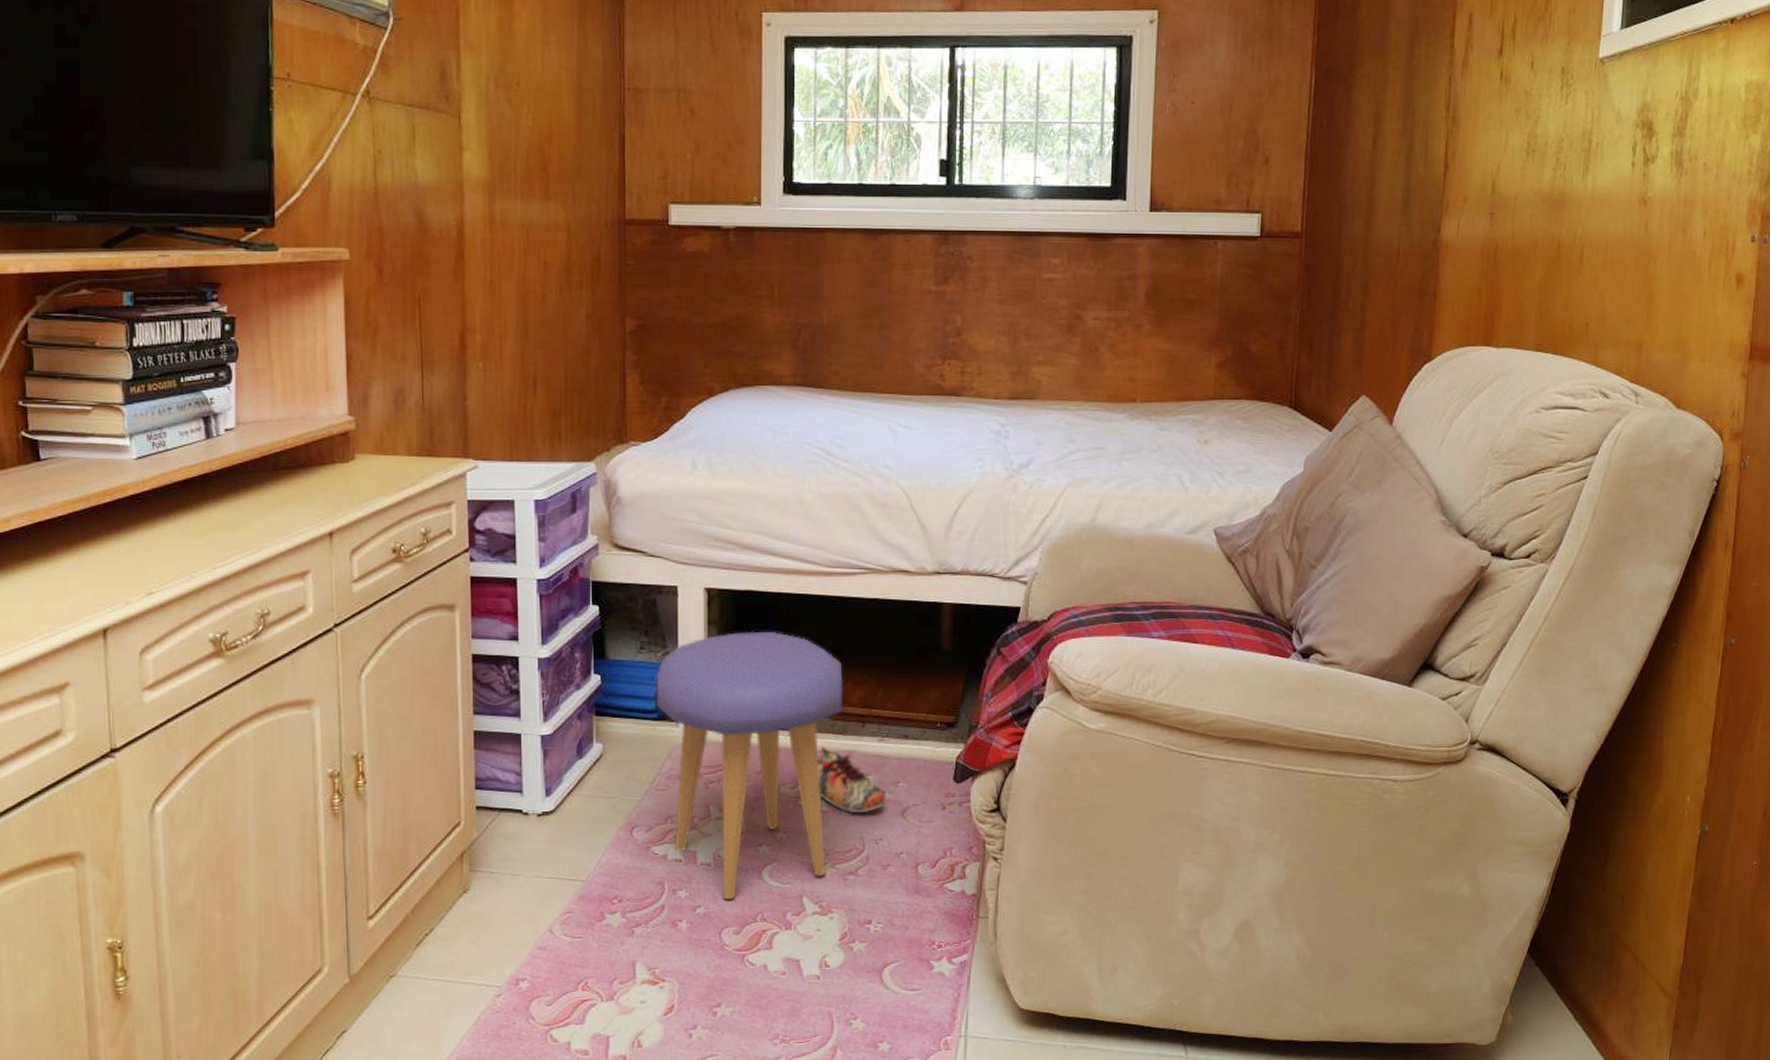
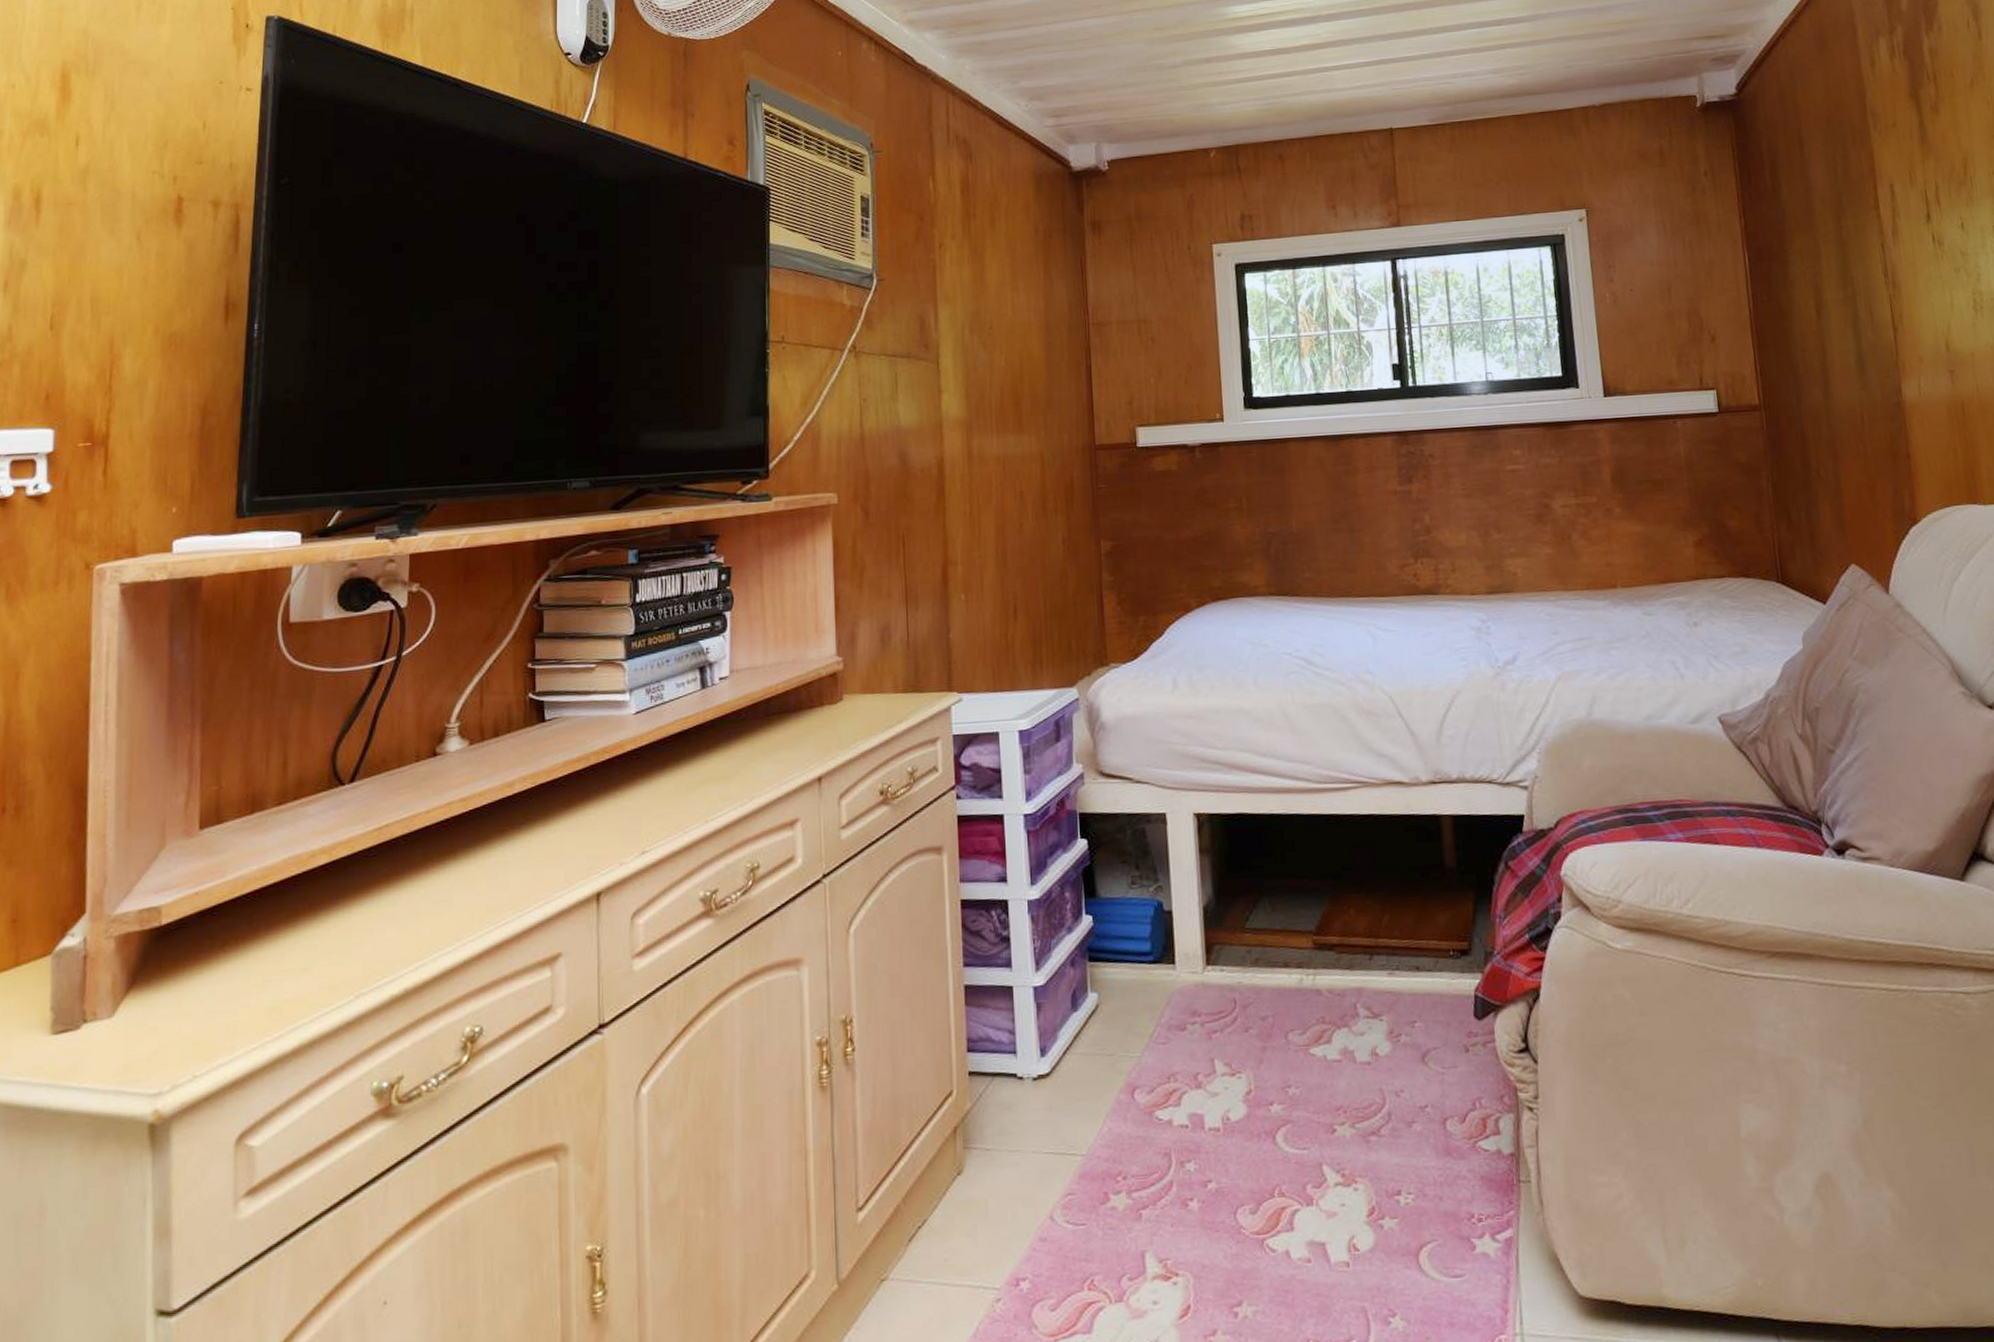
stool: present [656,631,843,899] -> none [1149,857,1347,1171]
shoe: present [817,747,886,814] -> none [1325,984,1404,1062]

